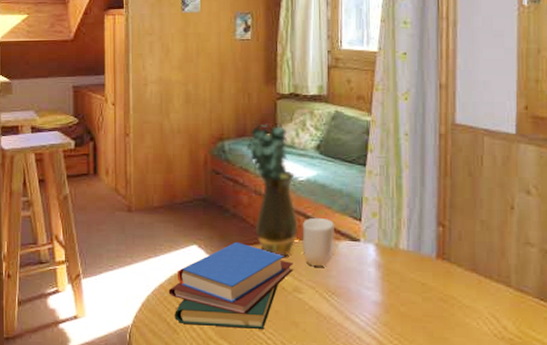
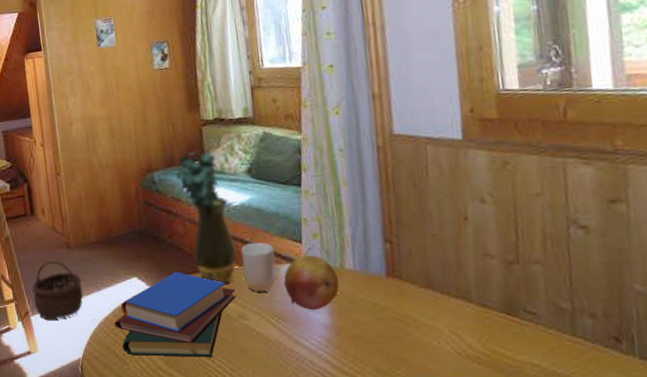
wicker basket: none [86,223,140,283] -> present [31,260,84,319]
fruit: none [340,234,393,288] -> present [283,255,340,311]

